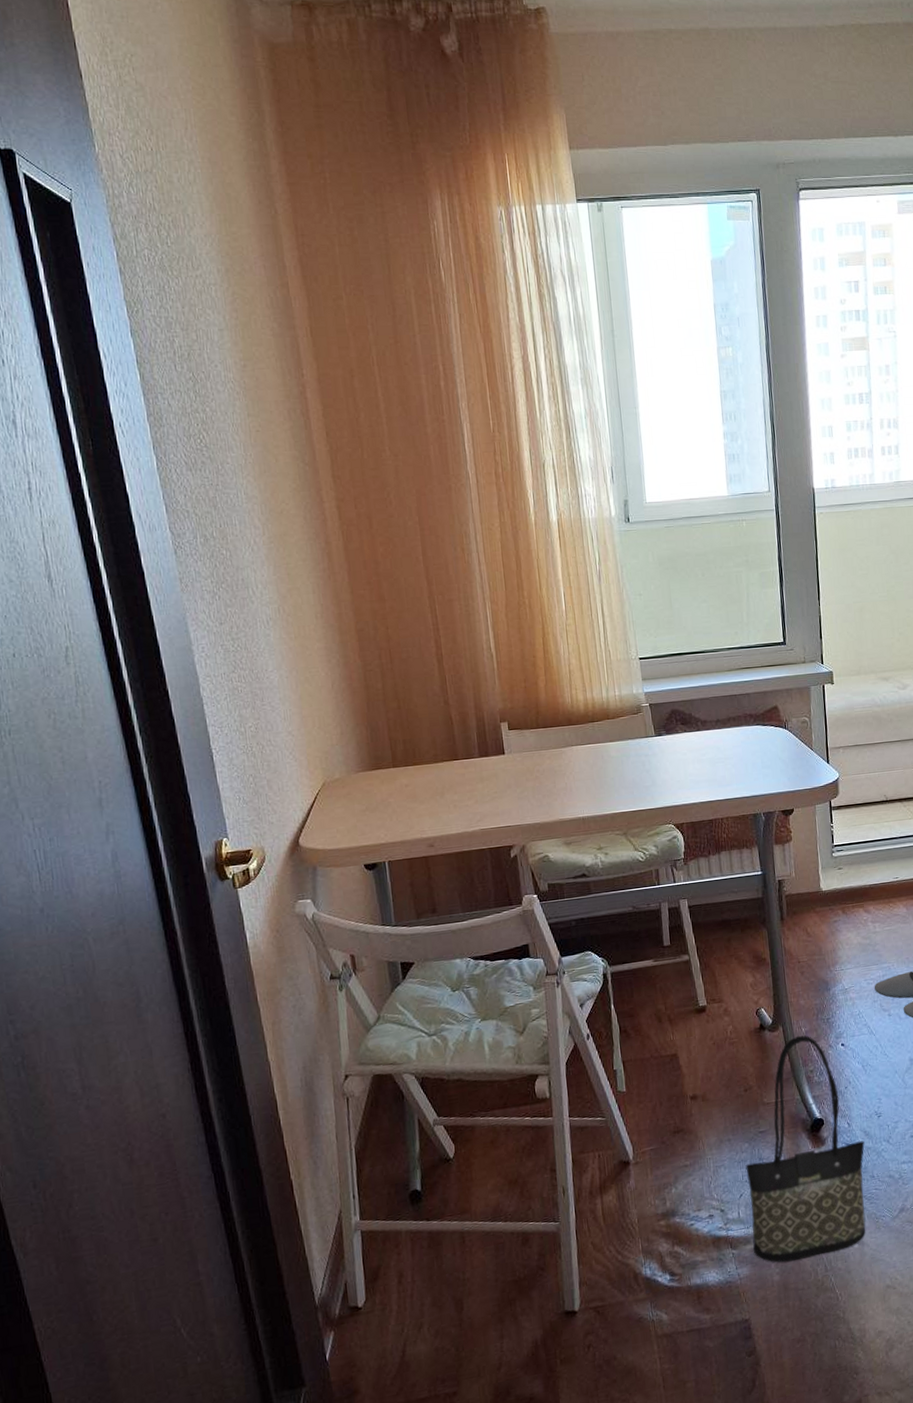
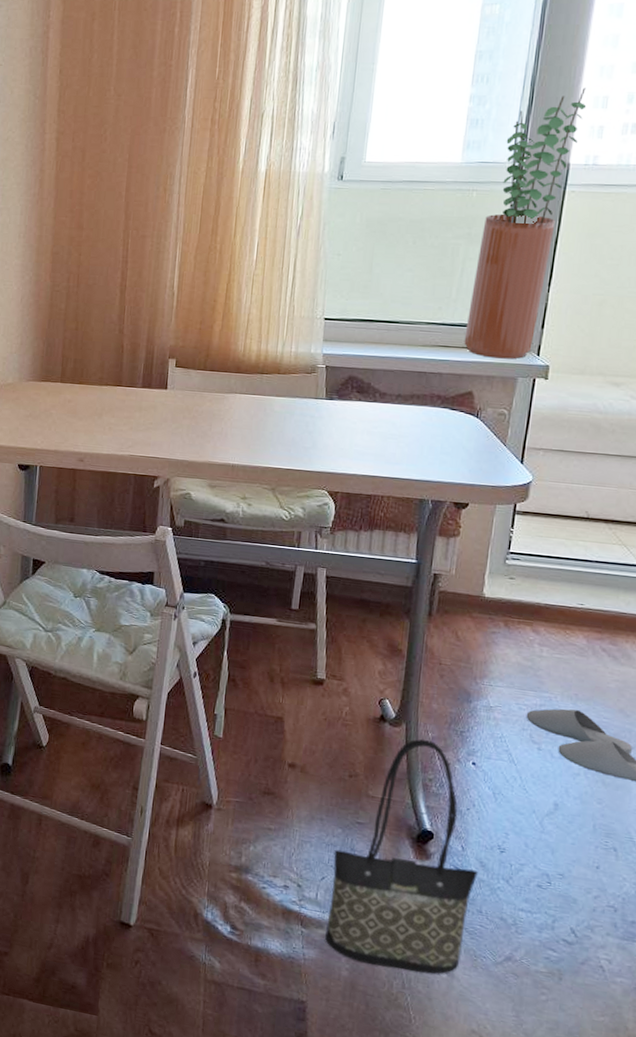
vase: none [757,419,817,672] -> present [464,87,587,359]

